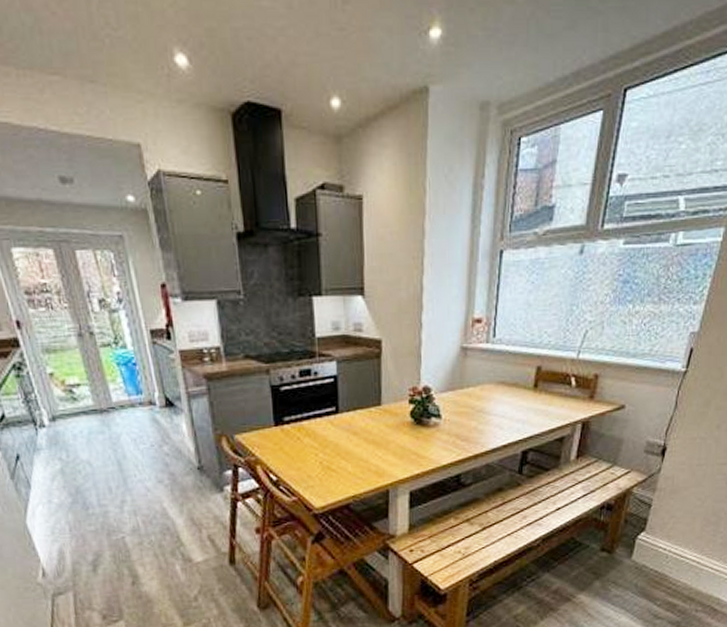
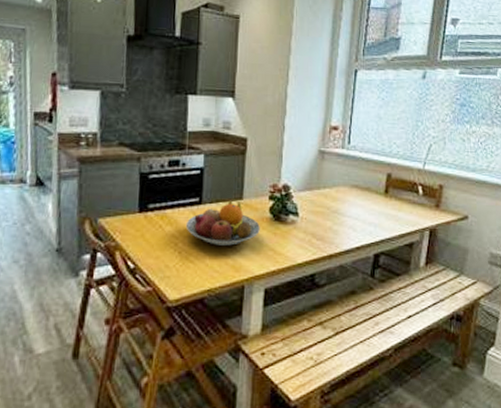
fruit bowl: none [324,405,401,453] -> present [185,199,260,246]

